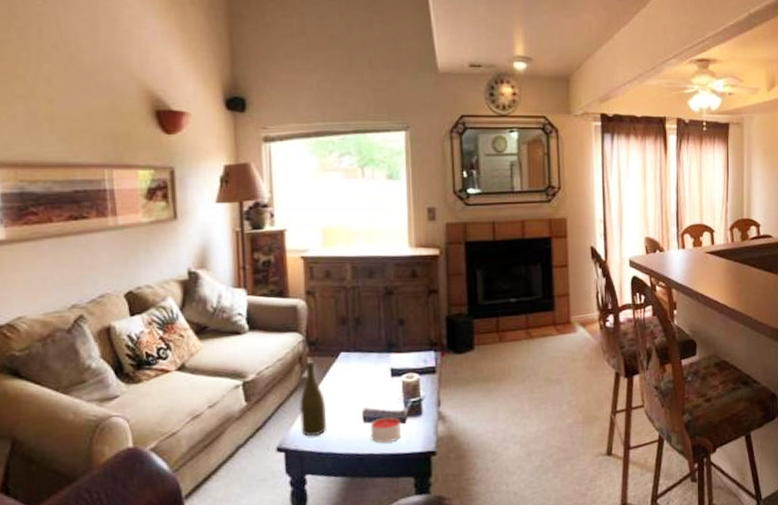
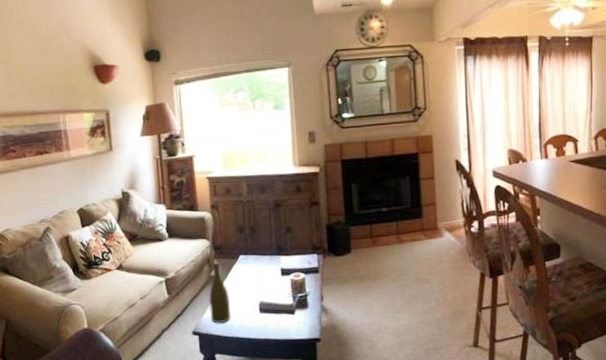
candle: present [370,416,402,444] -> none [265,308,292,331]

